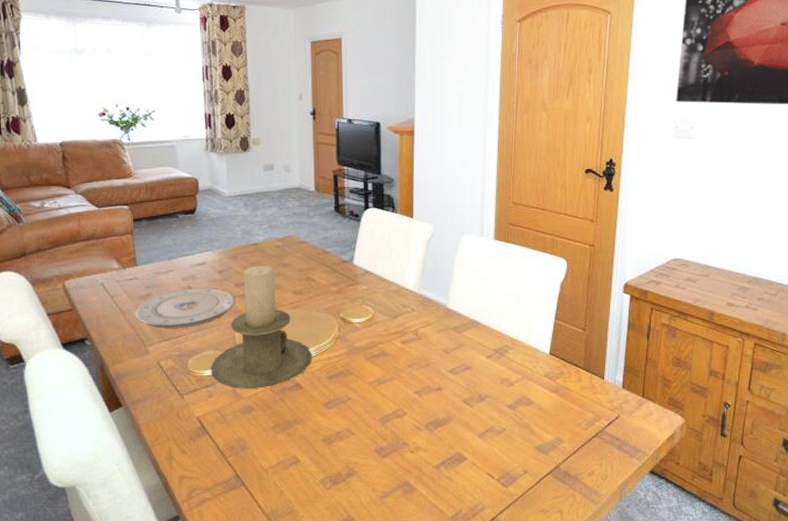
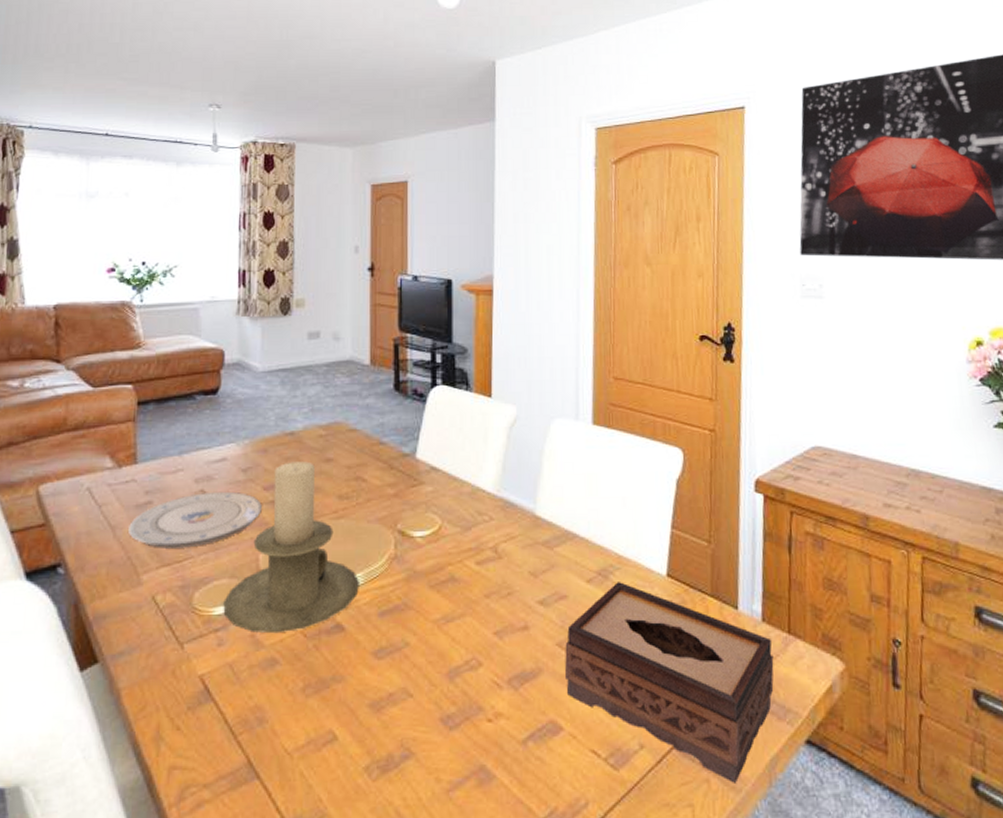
tissue box: none [469,358,629,498] -> present [565,582,774,783]

